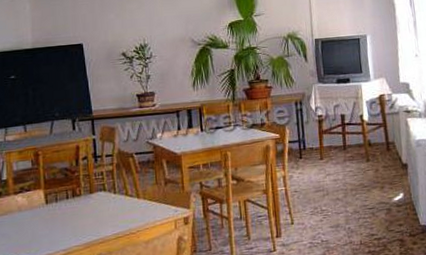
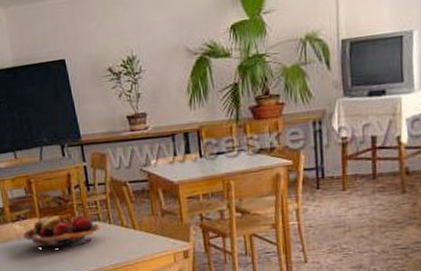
fruit basket: none [25,186,105,220] -> present [23,215,100,249]

